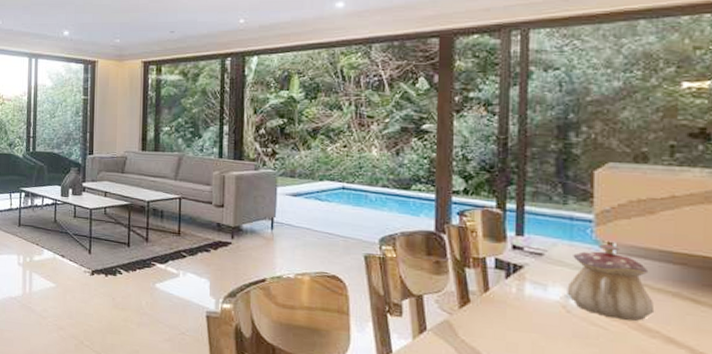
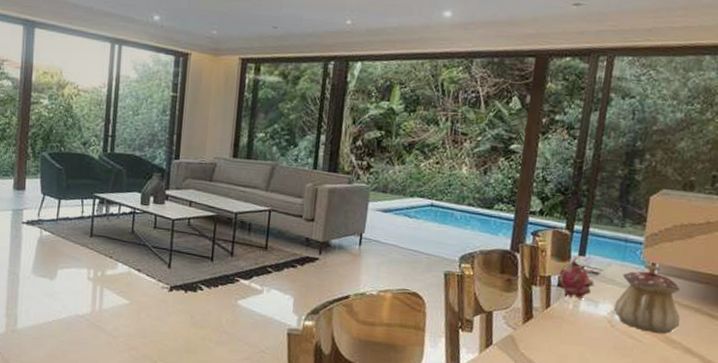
fruit: none [494,238,539,283] -> present [557,258,595,300]

